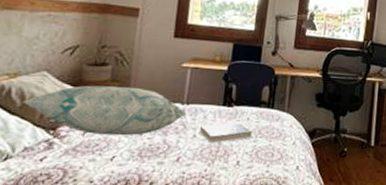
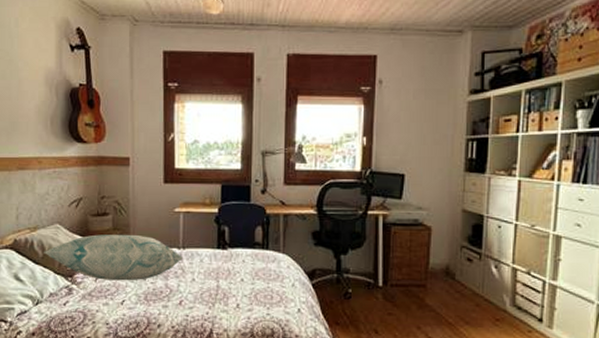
hardback book: present [199,121,254,144] -> none [197,264,250,287]

